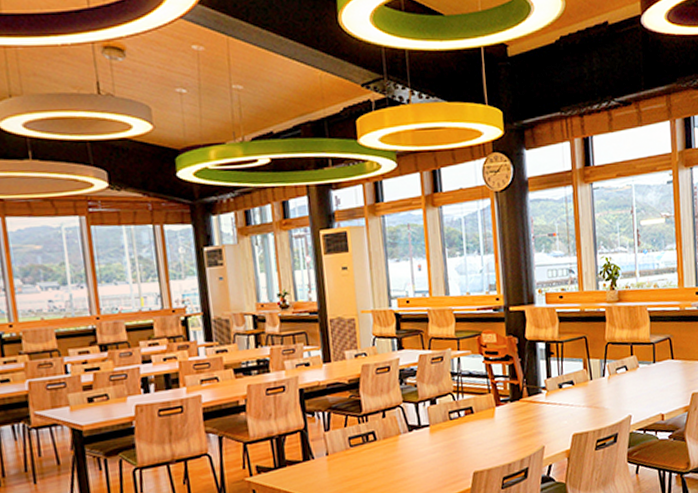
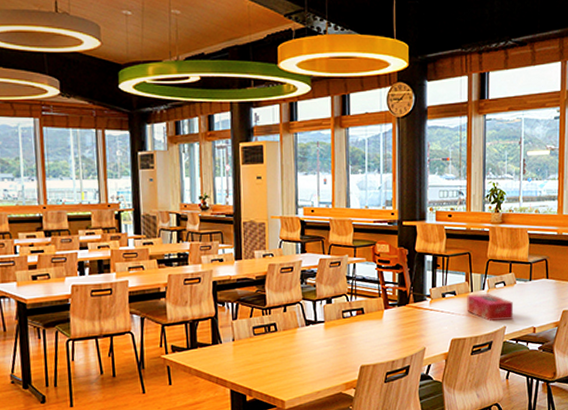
tissue box: none [586,380,639,411] -> present [467,294,514,321]

